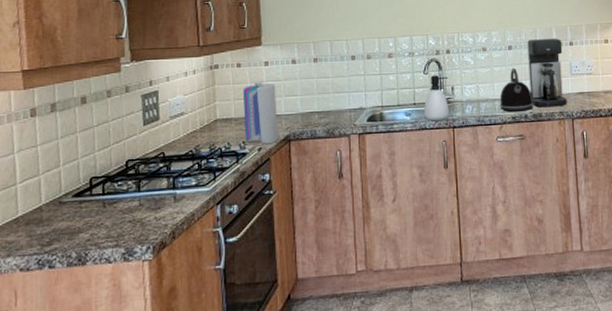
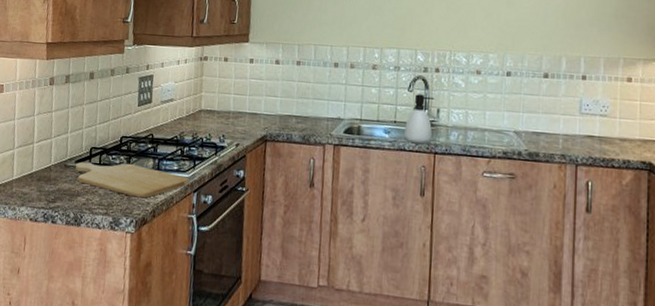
chopping board: none [72,187,211,222] -> present [75,161,190,199]
paper towel holder: present [242,82,278,145] -> none [225,78,258,142]
kettle: present [500,67,533,112] -> none [490,96,530,148]
coffee maker: present [527,38,567,108] -> none [527,67,573,148]

